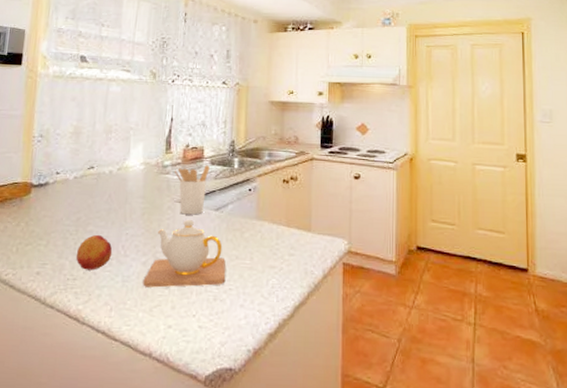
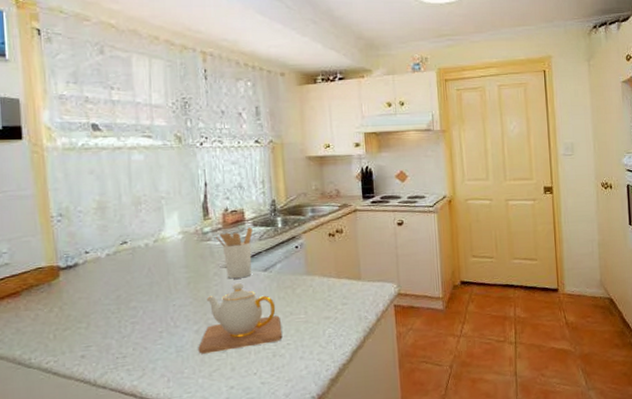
fruit: present [75,234,113,271] -> none [122,309,162,347]

